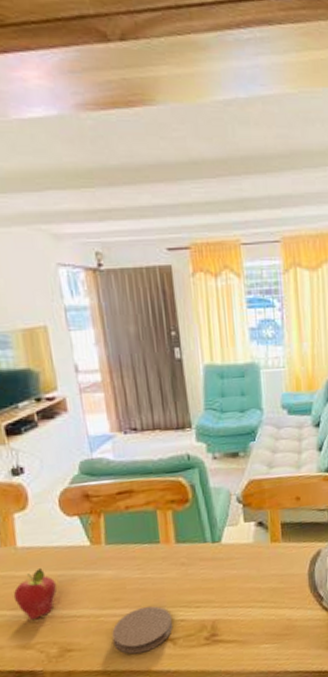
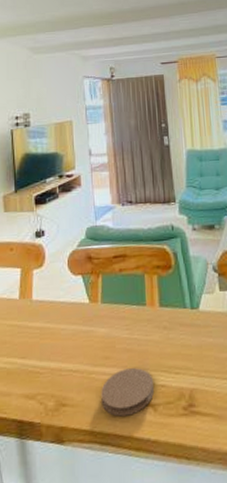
fruit: present [13,567,58,621] -> none [24,320,60,371]

